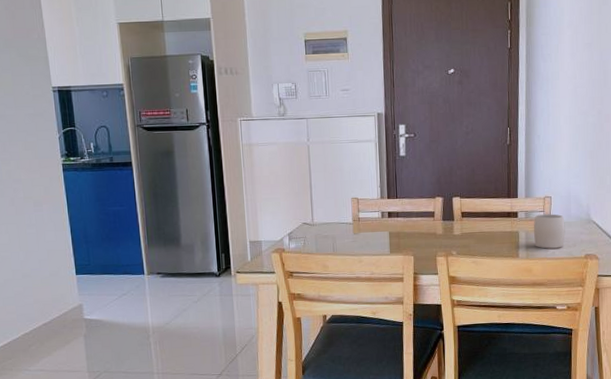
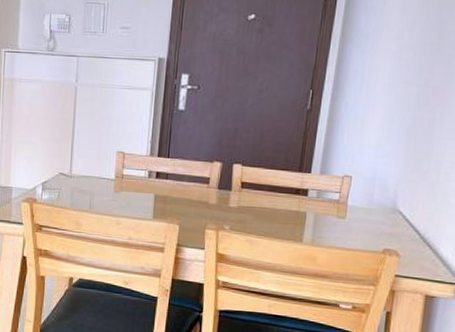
mug: present [533,214,565,249] -> none [323,195,365,238]

